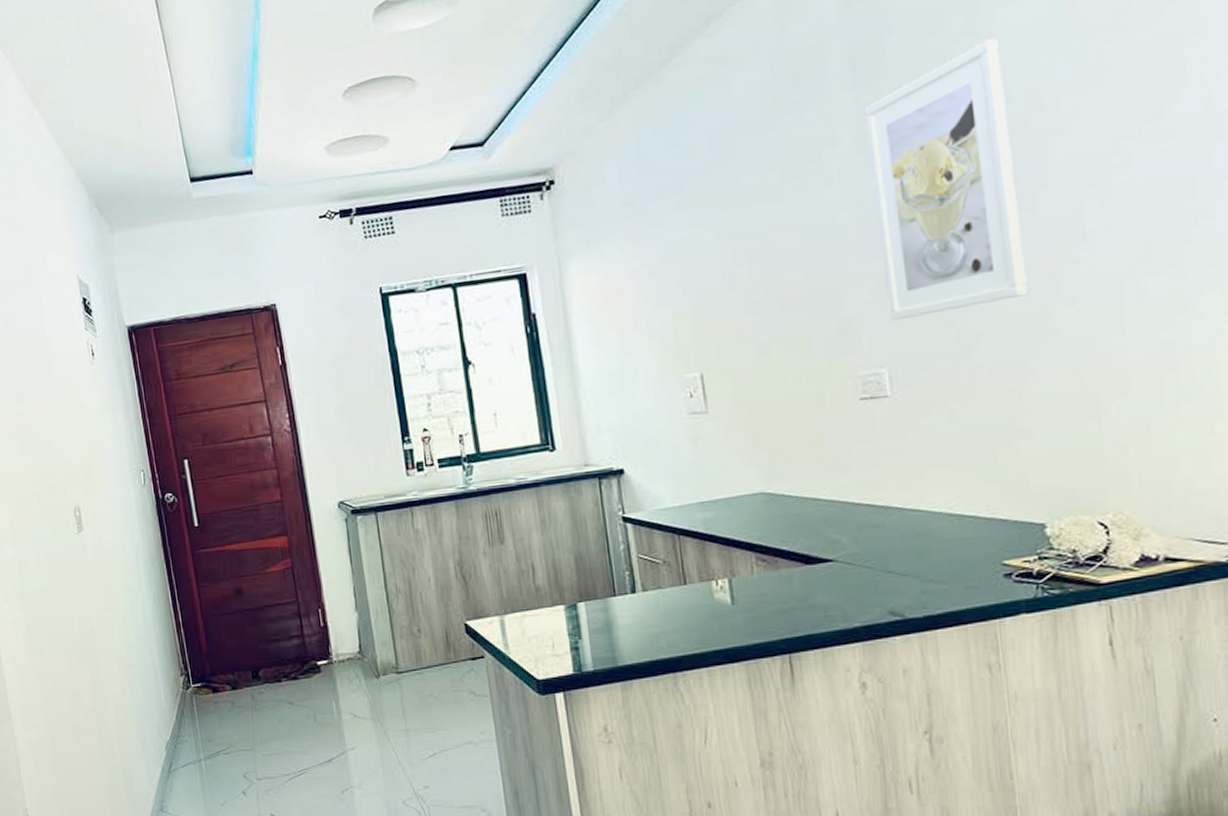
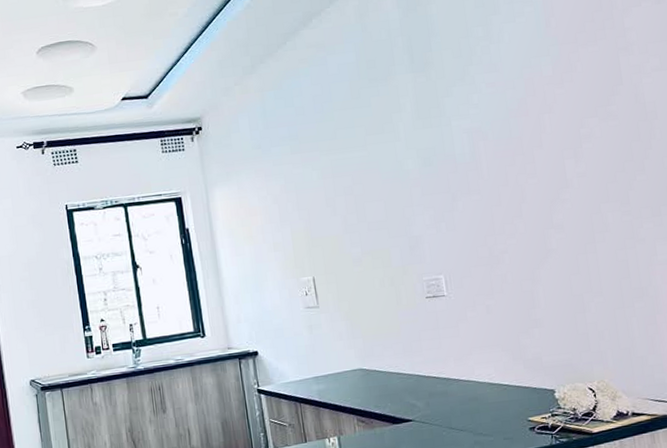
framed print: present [864,38,1028,321] -> none [420,44,534,241]

